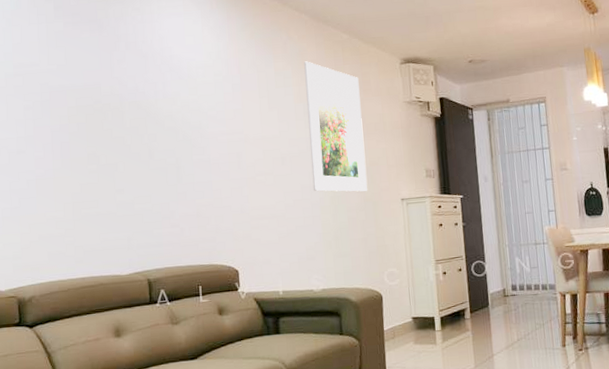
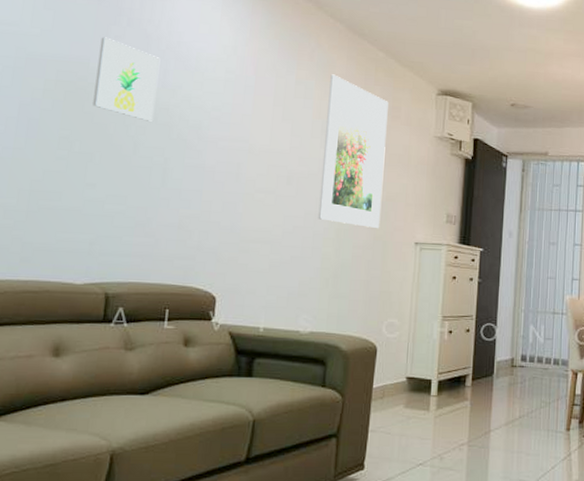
wall art: none [106,62,160,129] -> present [92,37,161,122]

